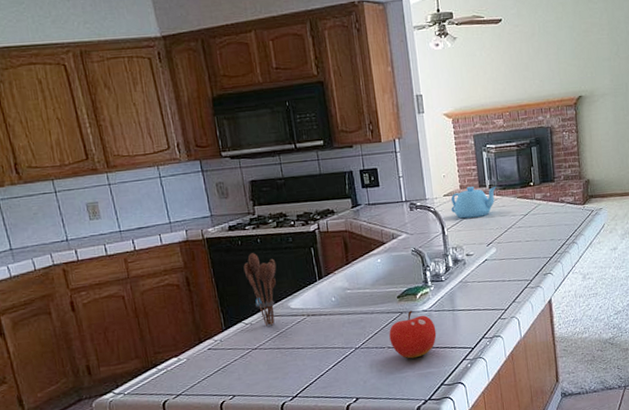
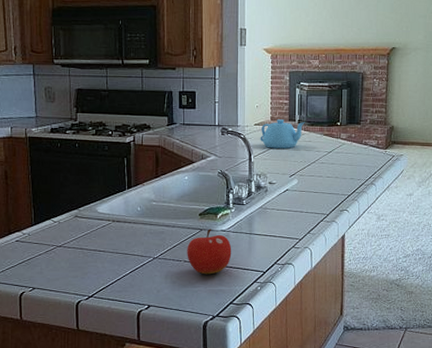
utensil holder: present [243,253,277,327] -> none [59,156,90,227]

